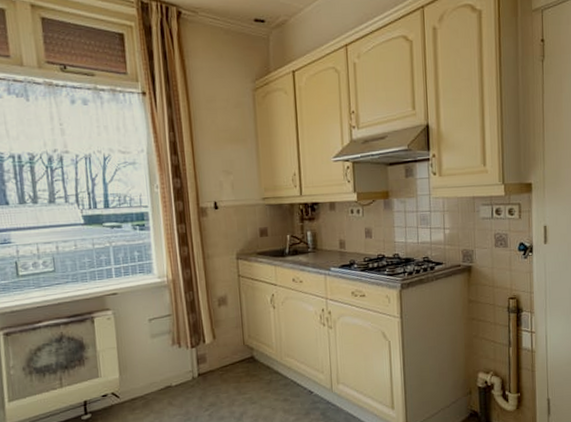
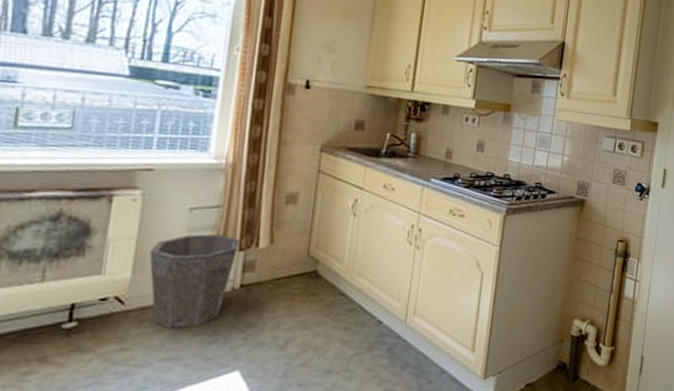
waste bin: none [128,336,191,412] -> present [149,234,240,328]

